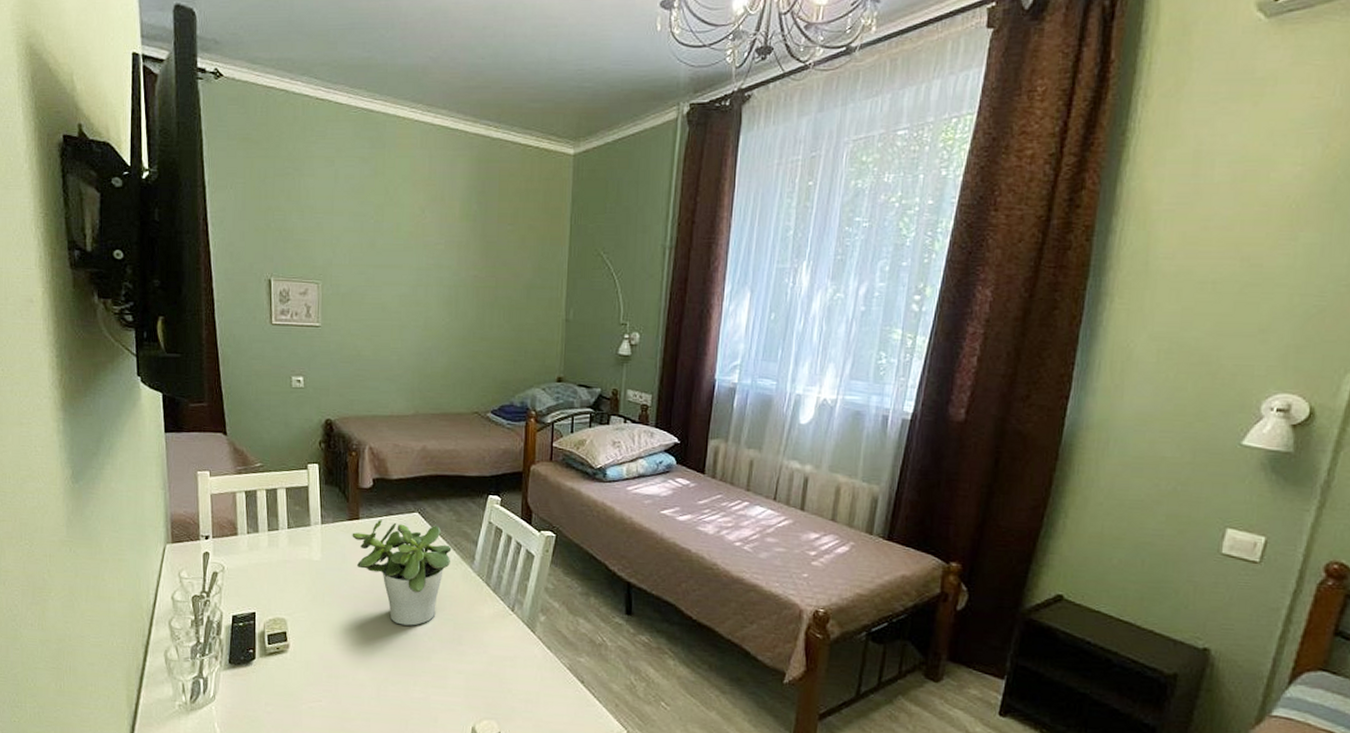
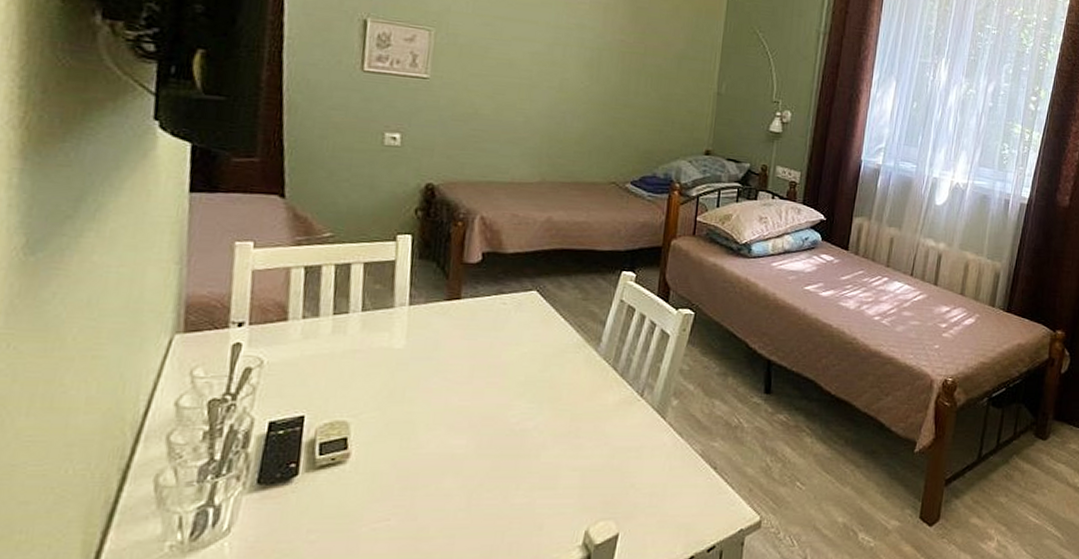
potted plant: present [352,519,452,626] -> none [449,298,575,420]

